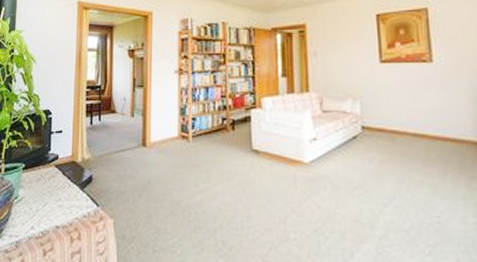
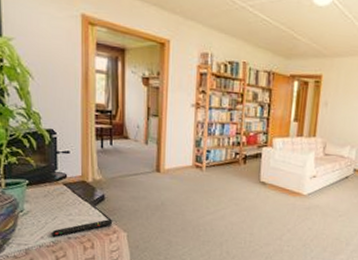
remote control: none [41,203,100,226] -> present [52,218,113,237]

